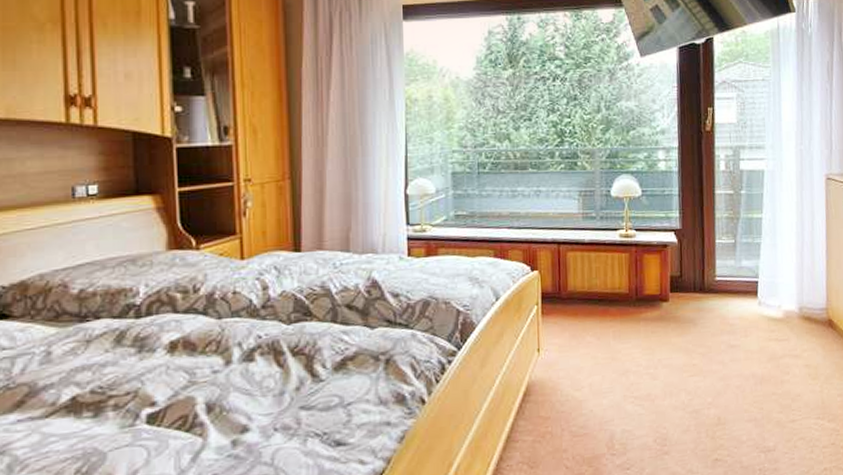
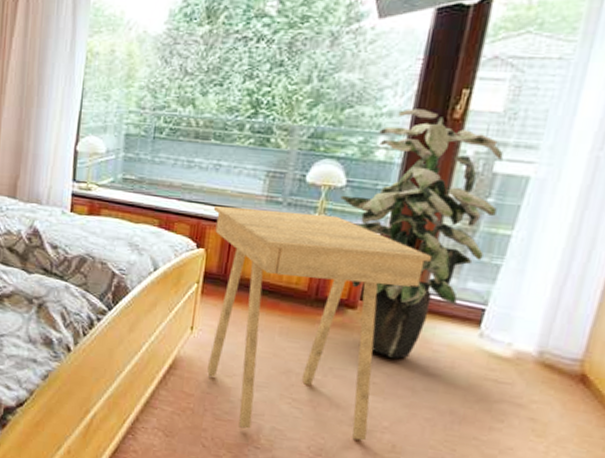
side table: none [540,222,714,439] -> present [206,206,433,441]
indoor plant: none [640,126,749,339] -> present [340,108,504,359]

